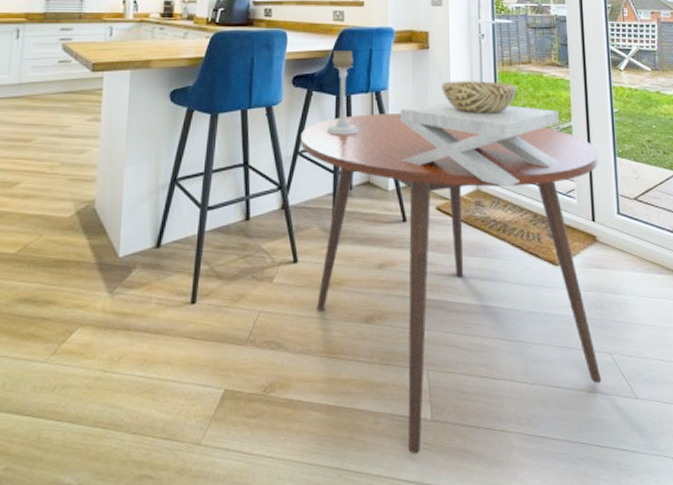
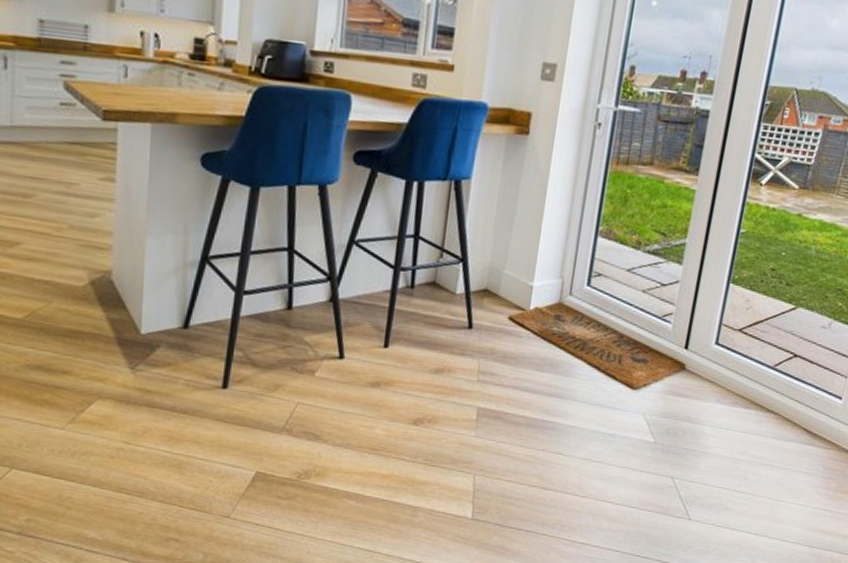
dining table: present [301,114,602,455] -> none [358,205,710,547]
candle holder: present [326,51,360,135] -> none [389,124,433,228]
decorative bowl: present [400,81,561,188] -> none [476,176,674,304]

